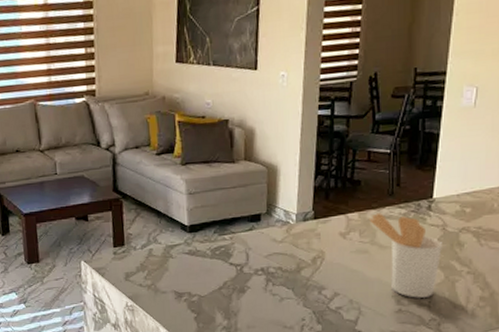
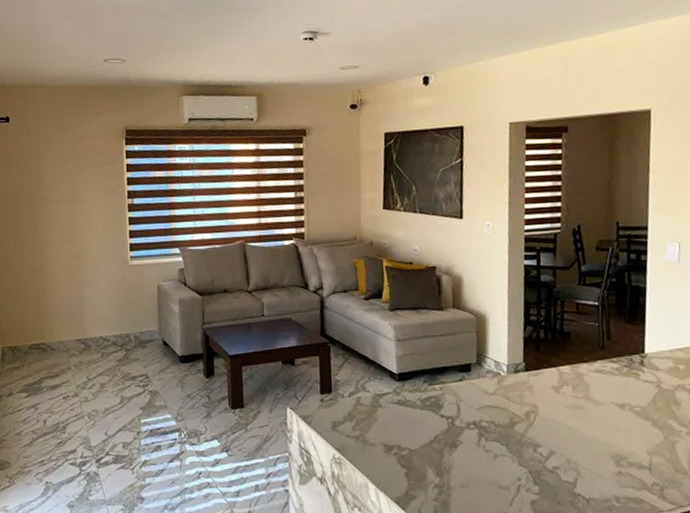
utensil holder: present [369,213,442,299] -> none [582,367,659,461]

